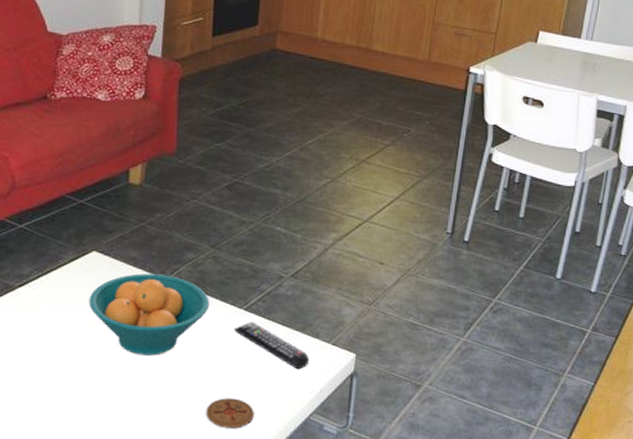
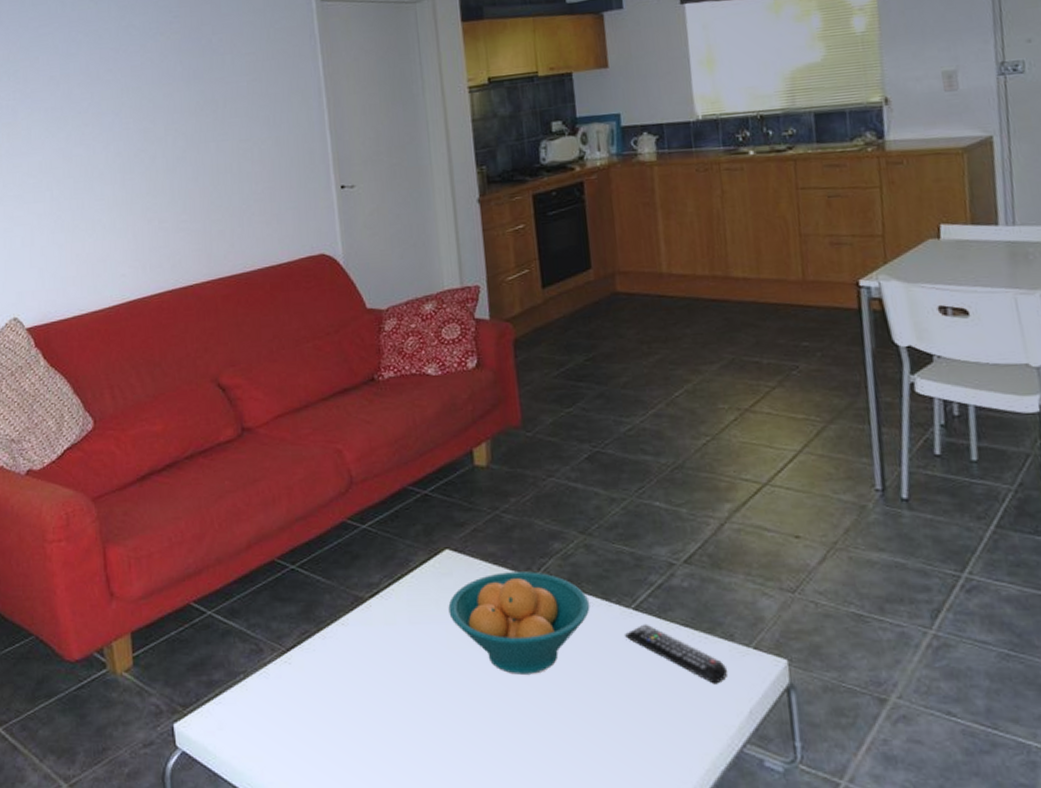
coaster: present [206,398,254,428] -> none [607,726,669,767]

